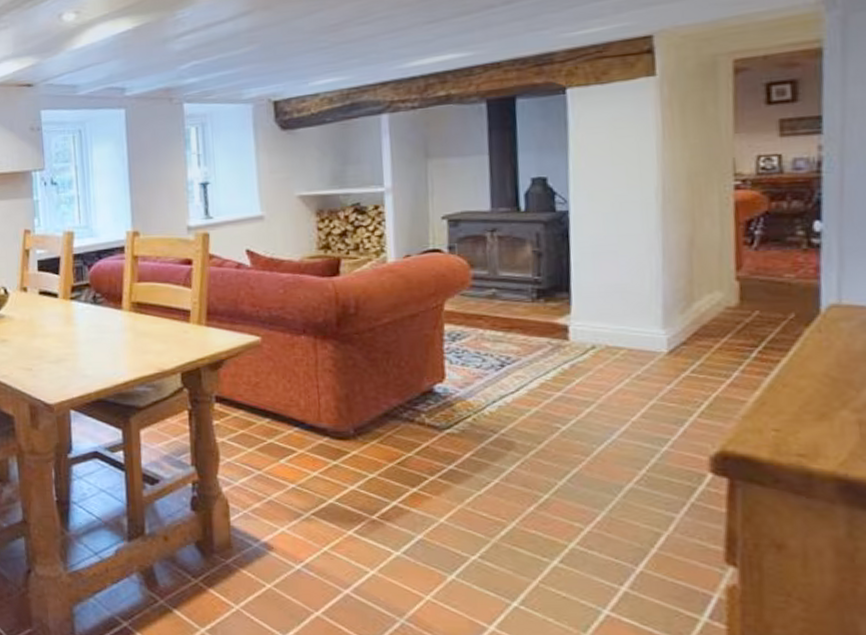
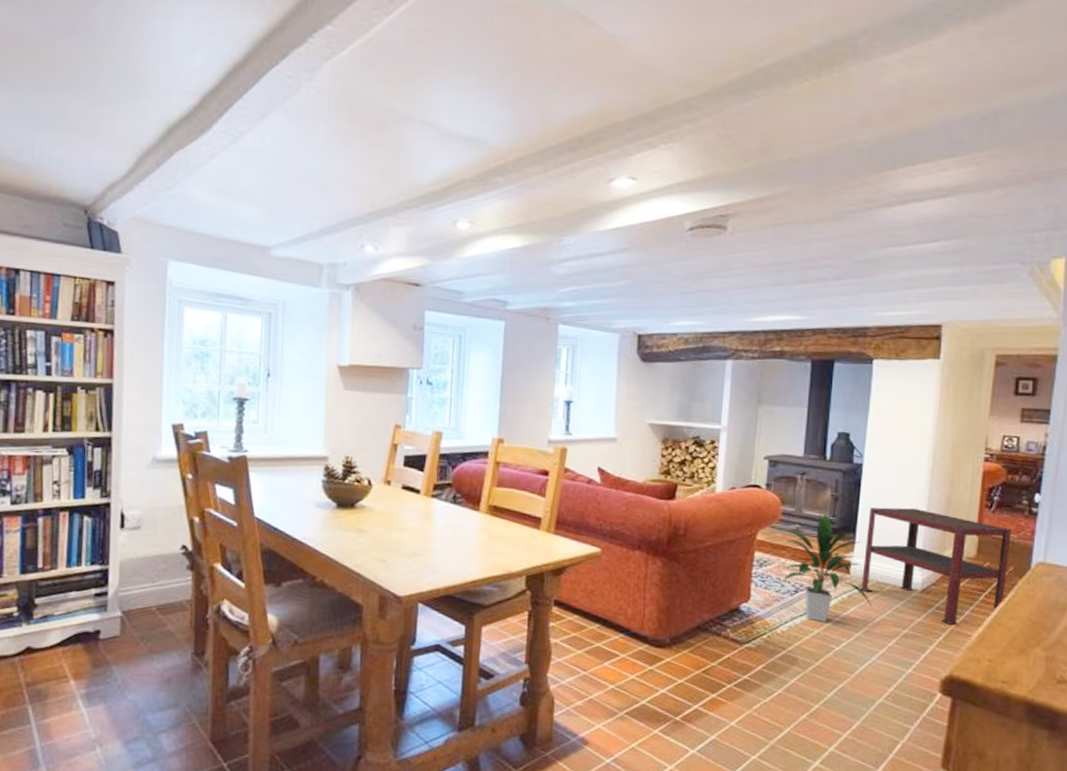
indoor plant: none [478,273,604,398] -> present [783,514,873,622]
side table: none [584,255,787,390] -> present [860,507,1011,625]

